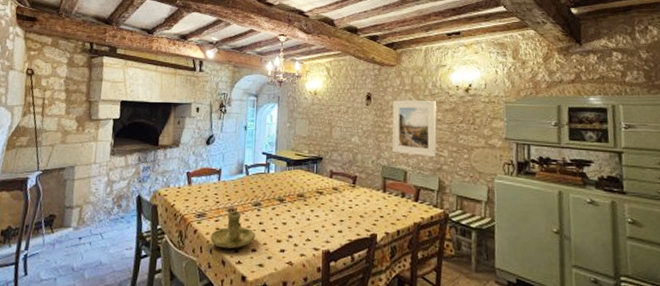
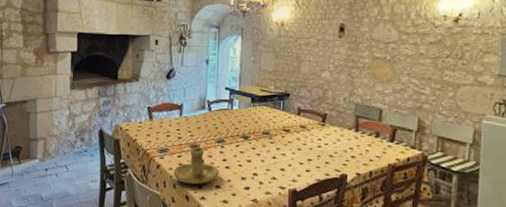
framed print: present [392,100,437,157] -> none [366,31,419,94]

